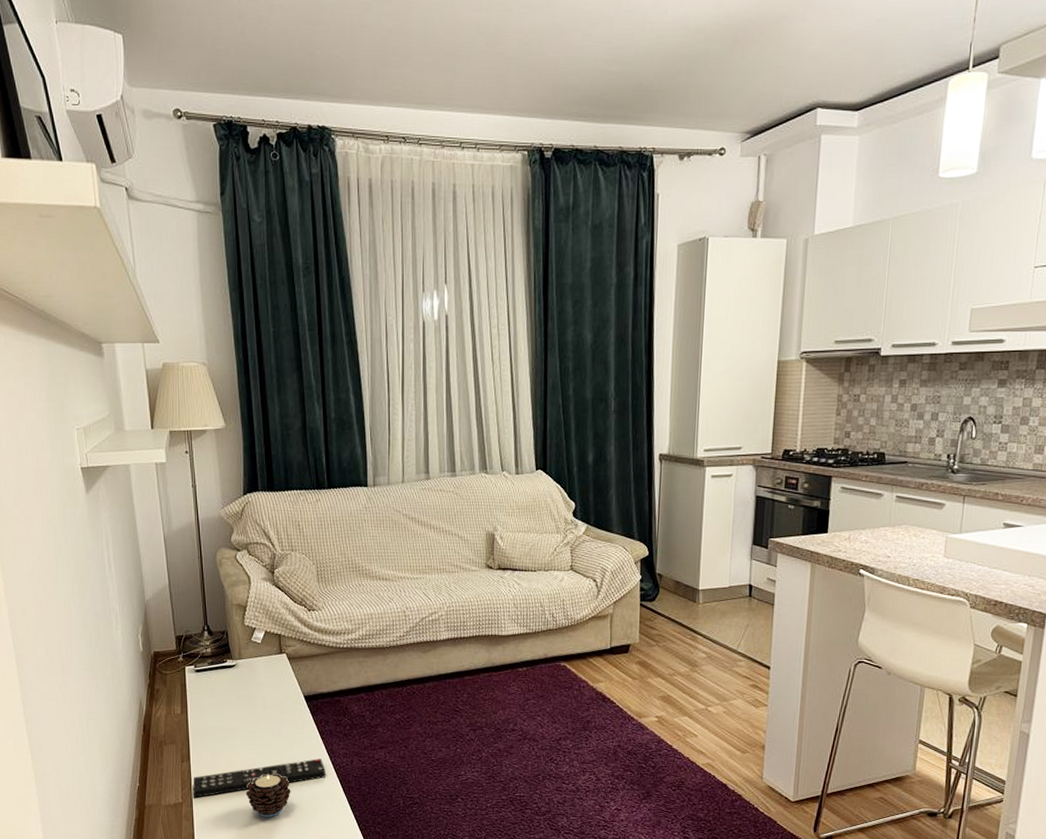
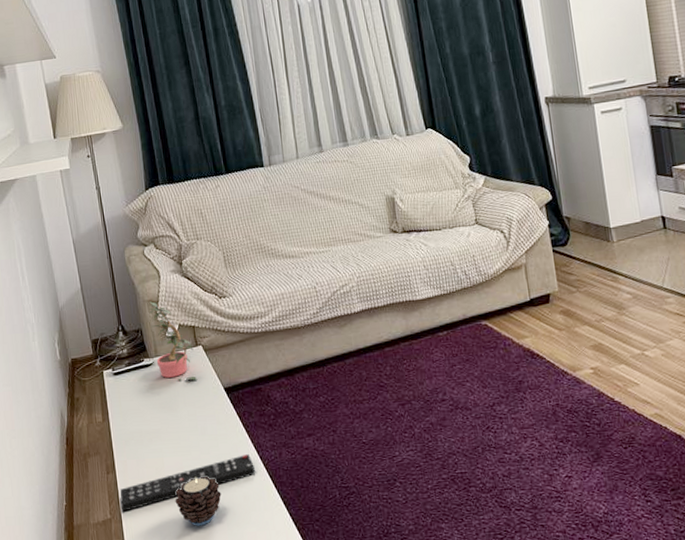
potted plant: none [236,606,279,686] -> present [149,301,198,382]

